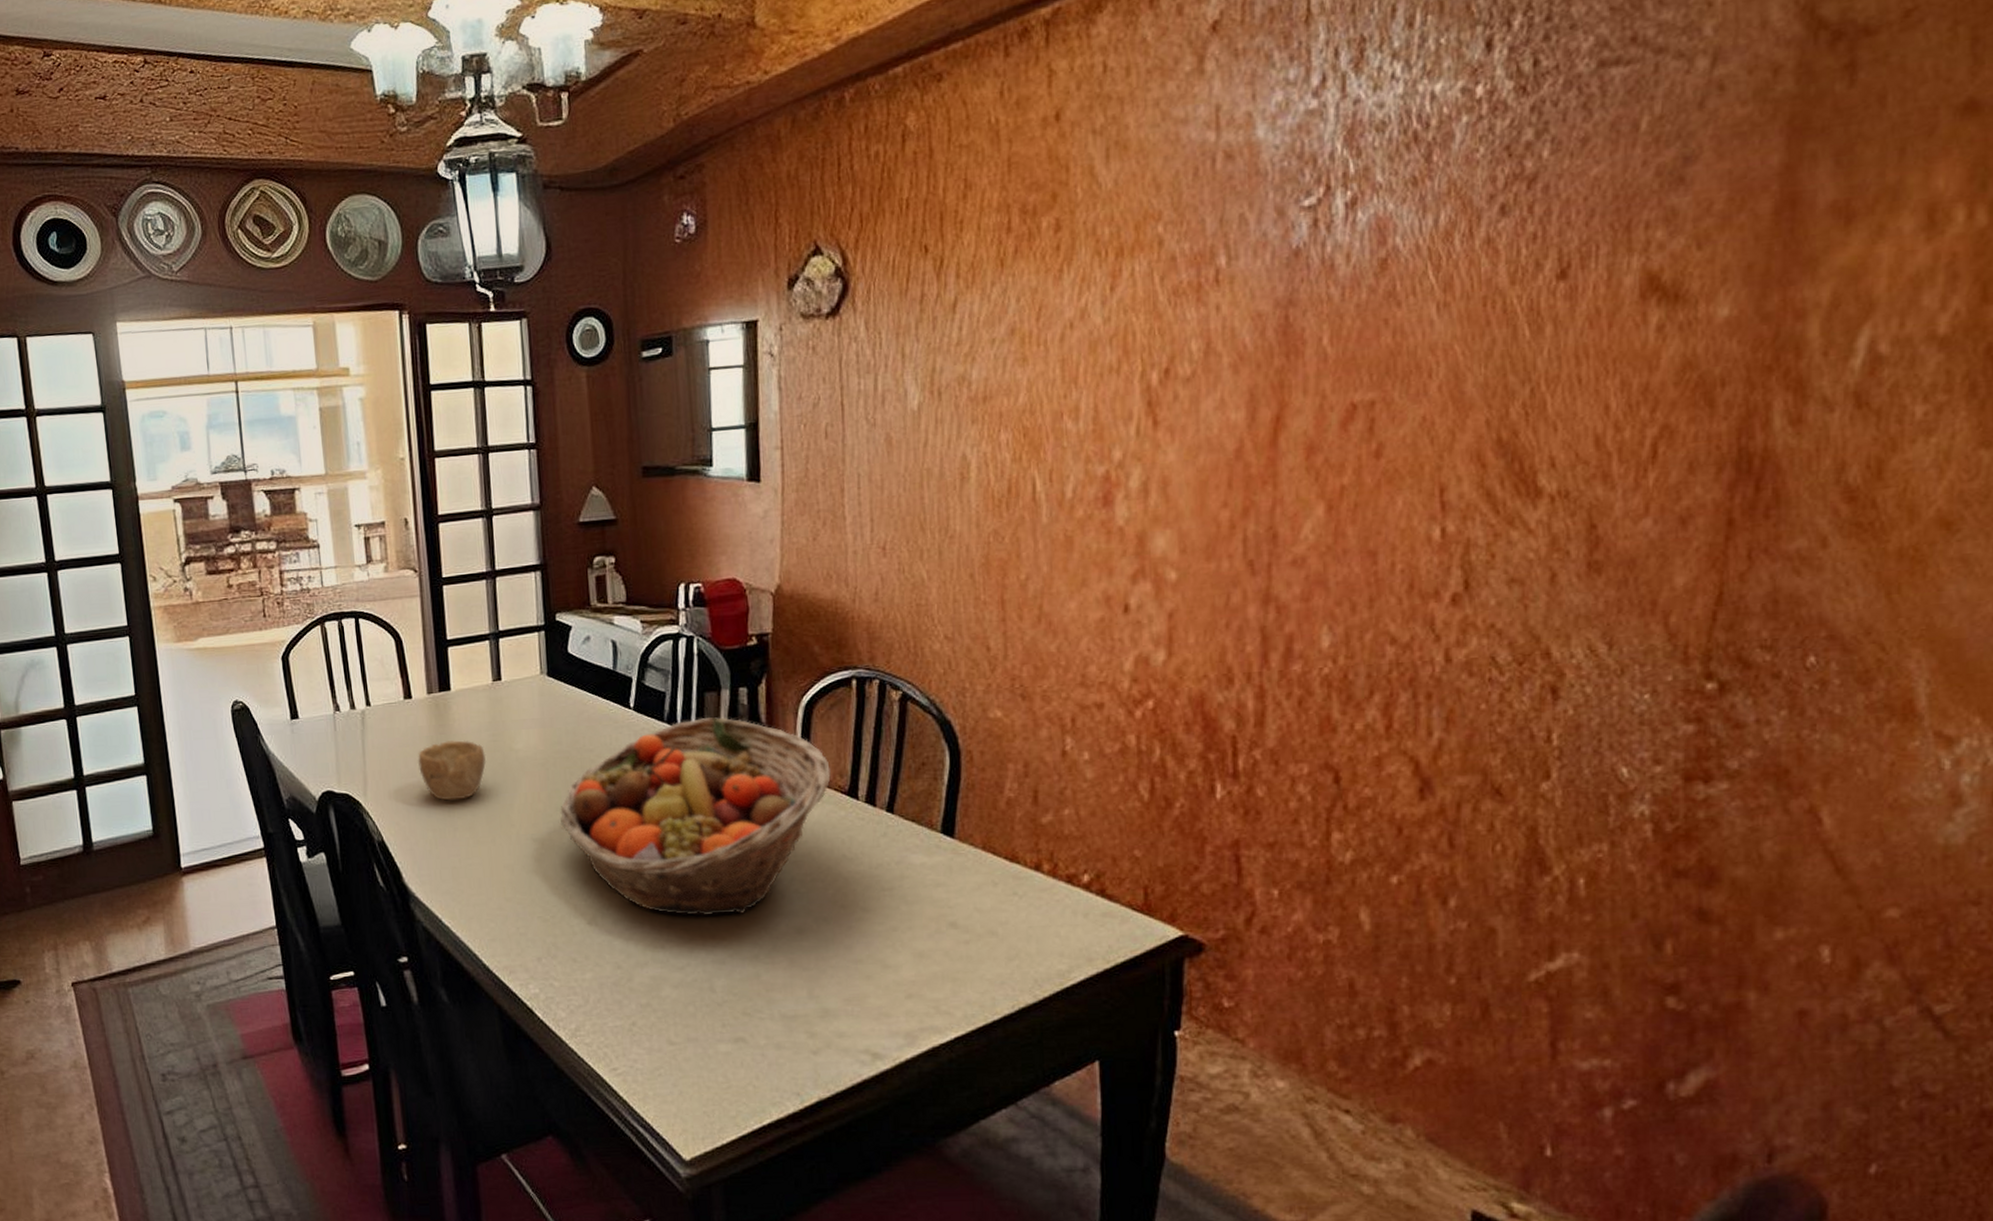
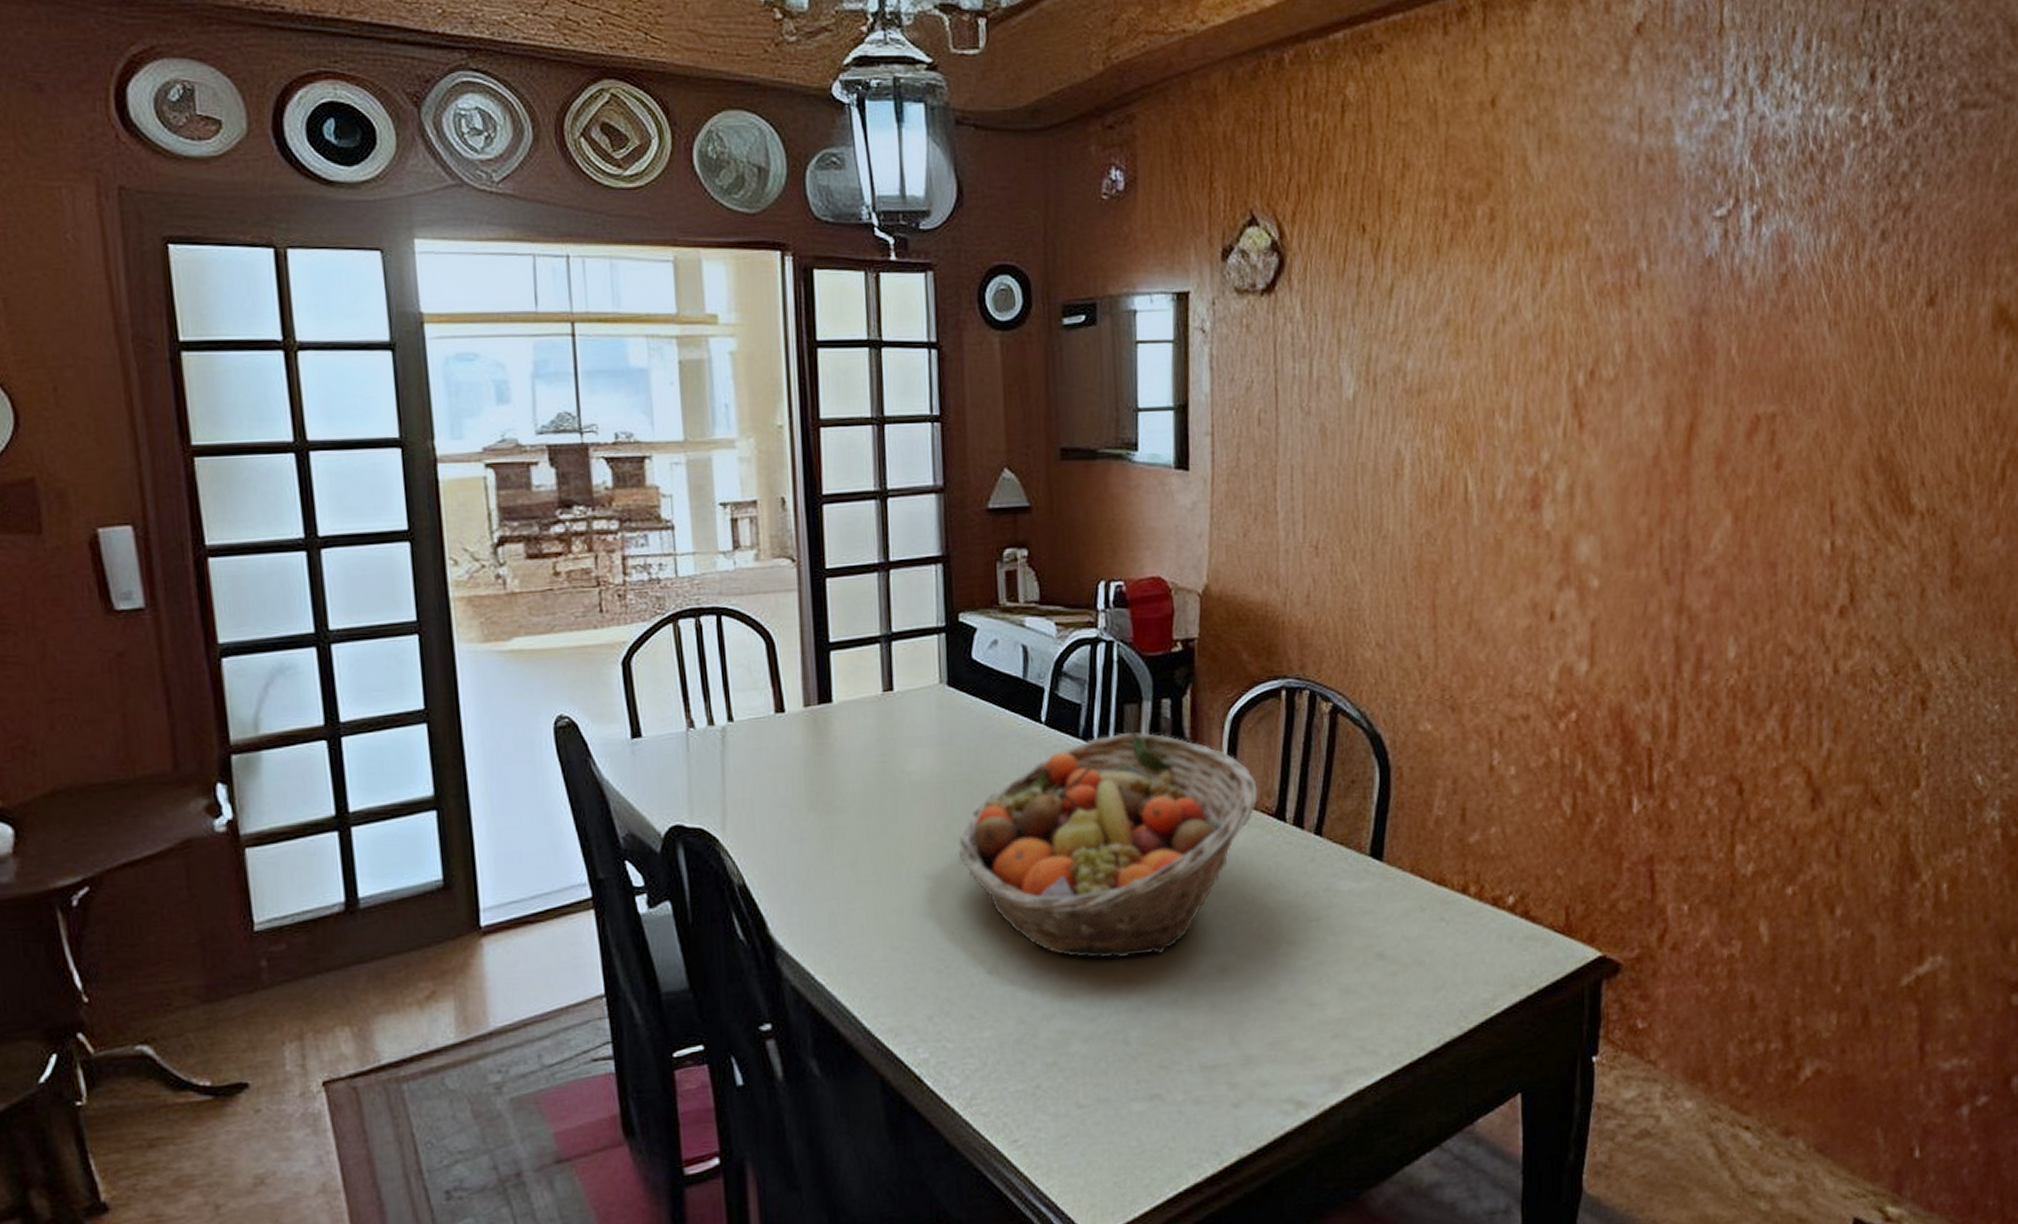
bowl: present [417,740,487,801] -> none [789,761,874,834]

